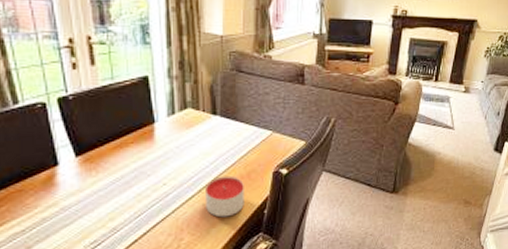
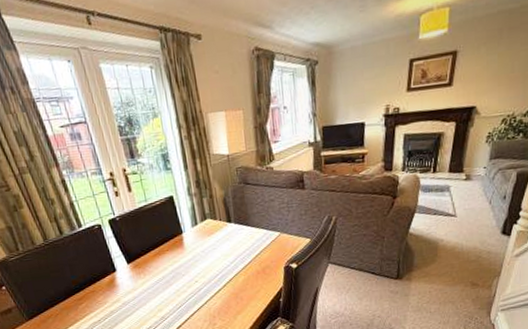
candle: present [206,175,244,218] -> none [229,272,263,306]

